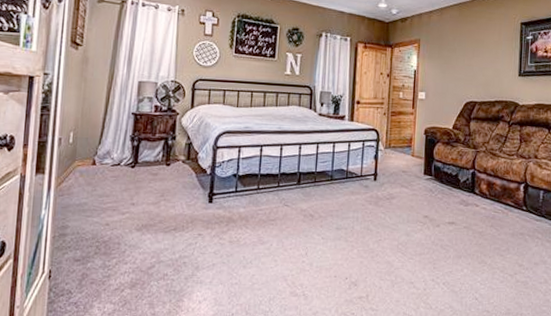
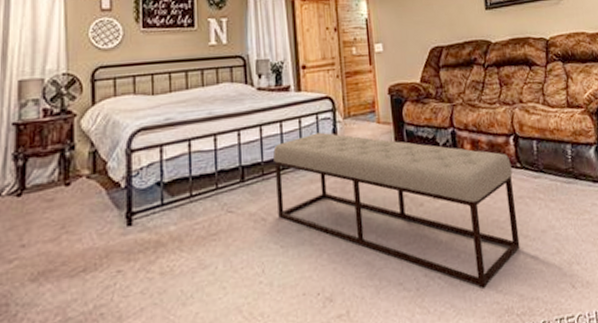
bench: none [323,156,518,298] -> present [273,132,520,288]

